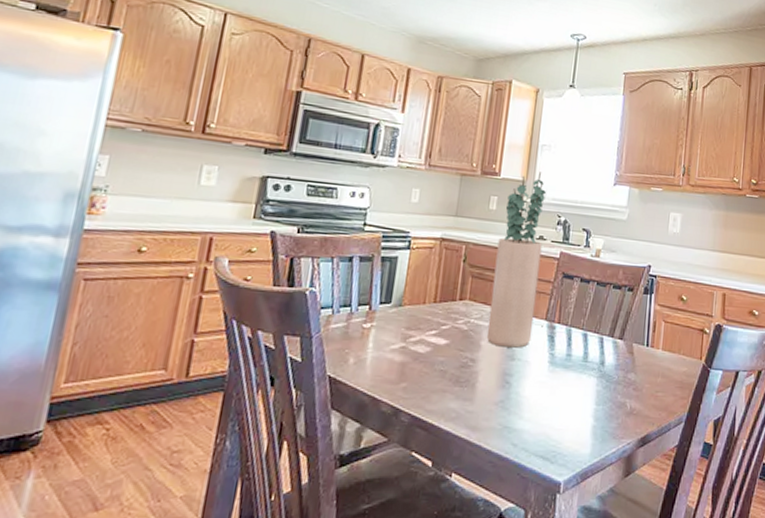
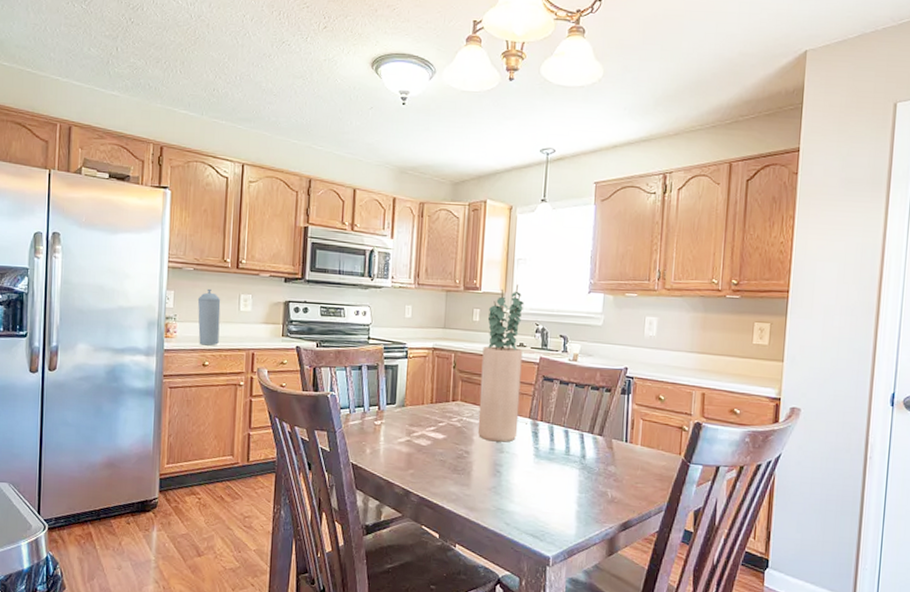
canister: none [136,155,175,227] -> present [197,288,221,346]

